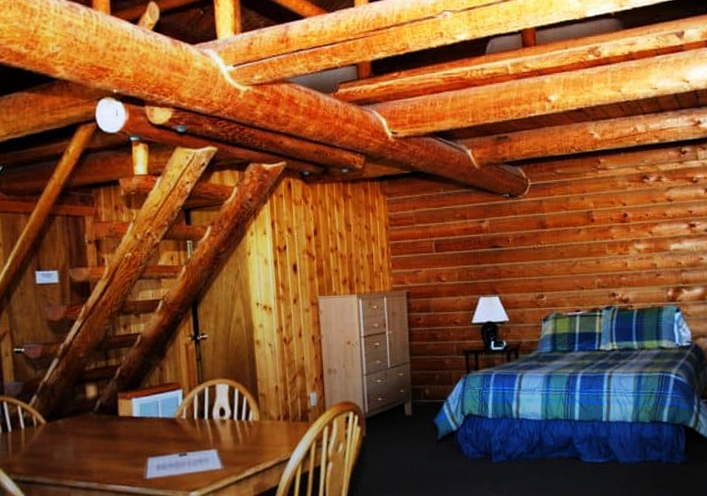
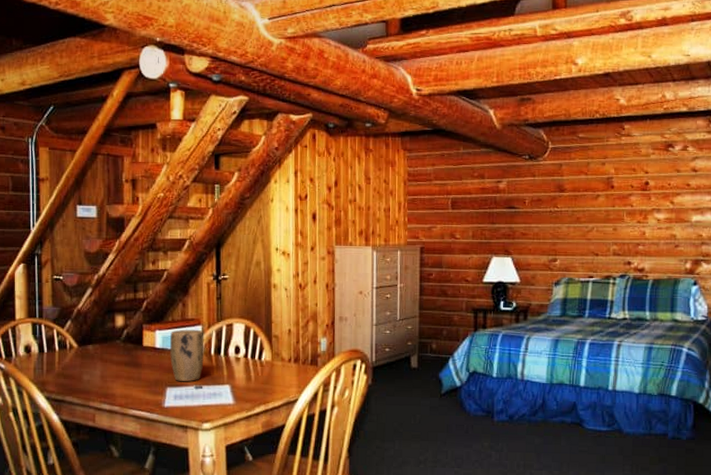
plant pot: none [148,393,187,451] -> present [170,329,204,382]

